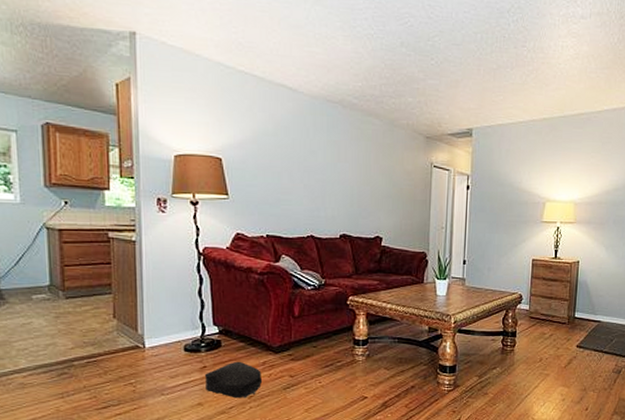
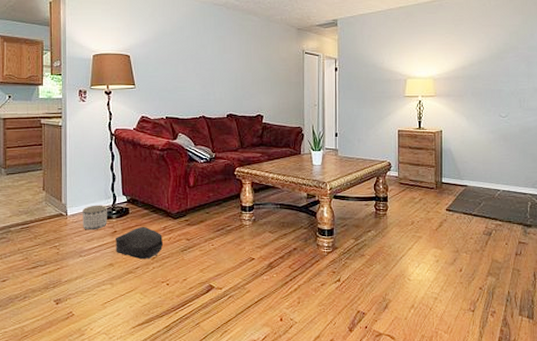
planter: none [164,336,195,365] -> present [82,205,107,230]

